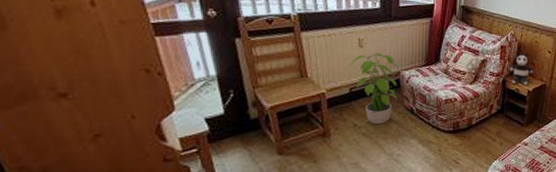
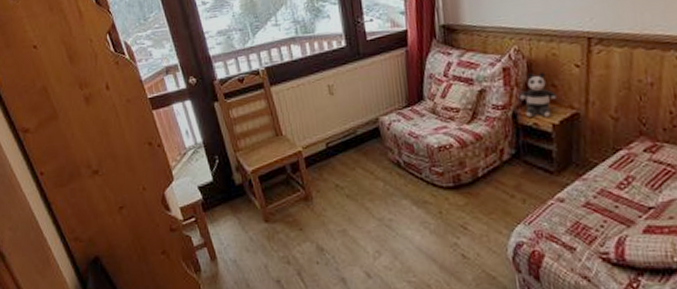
potted plant: present [348,50,398,125] -> none [321,96,381,184]

